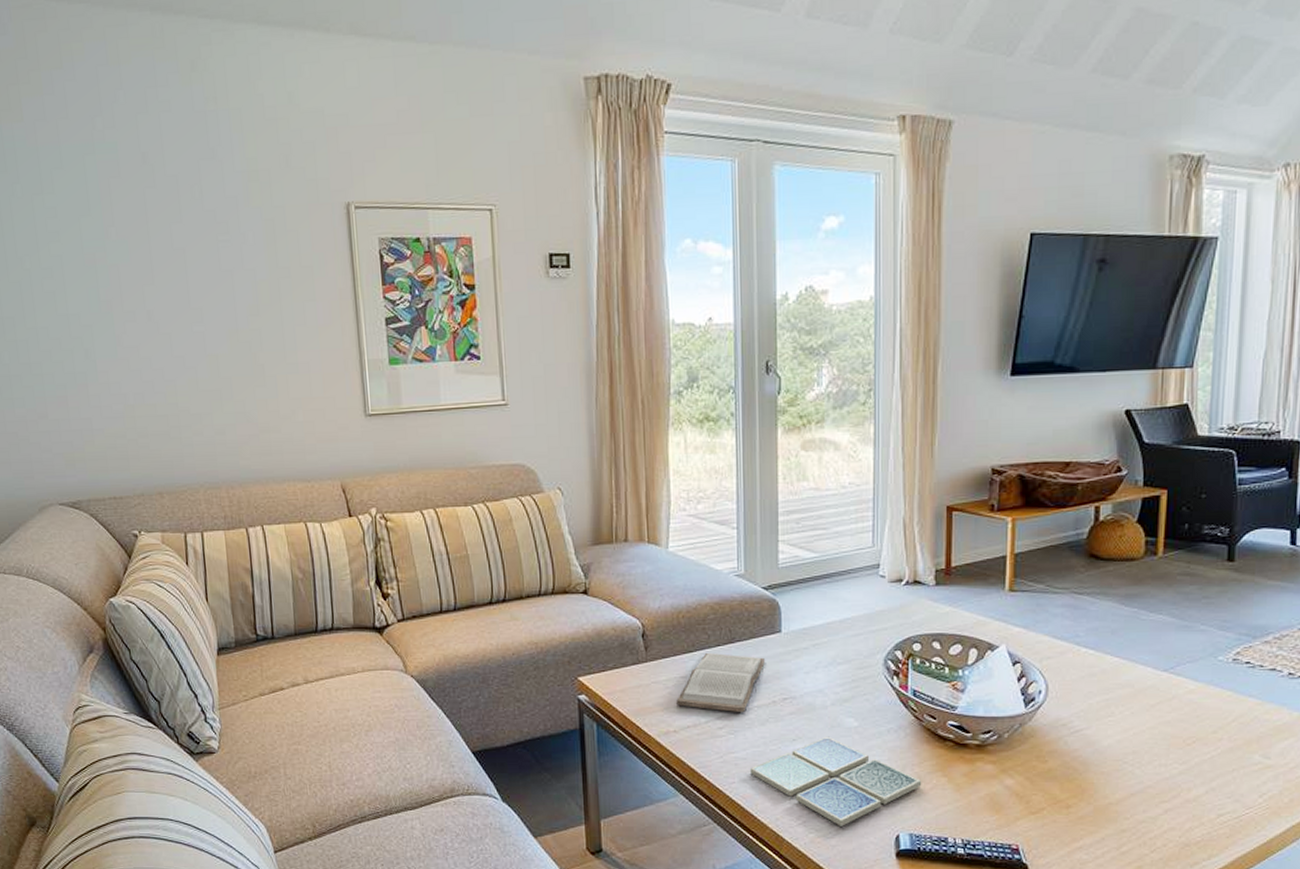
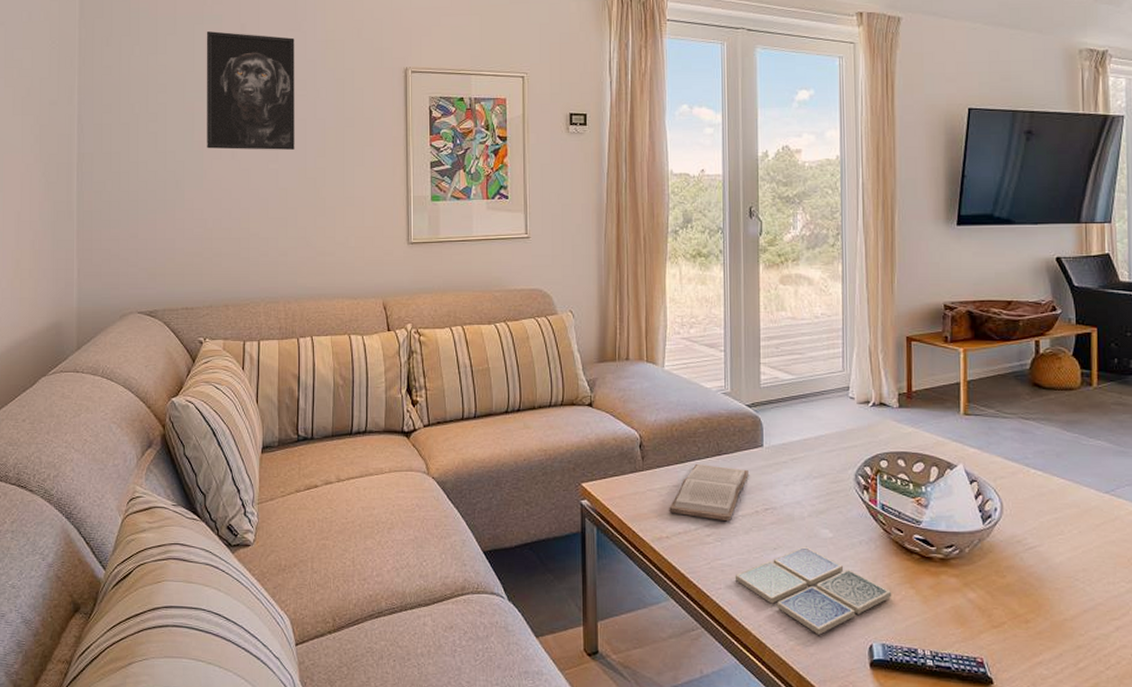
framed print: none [99,163,222,310] -> present [206,31,295,150]

